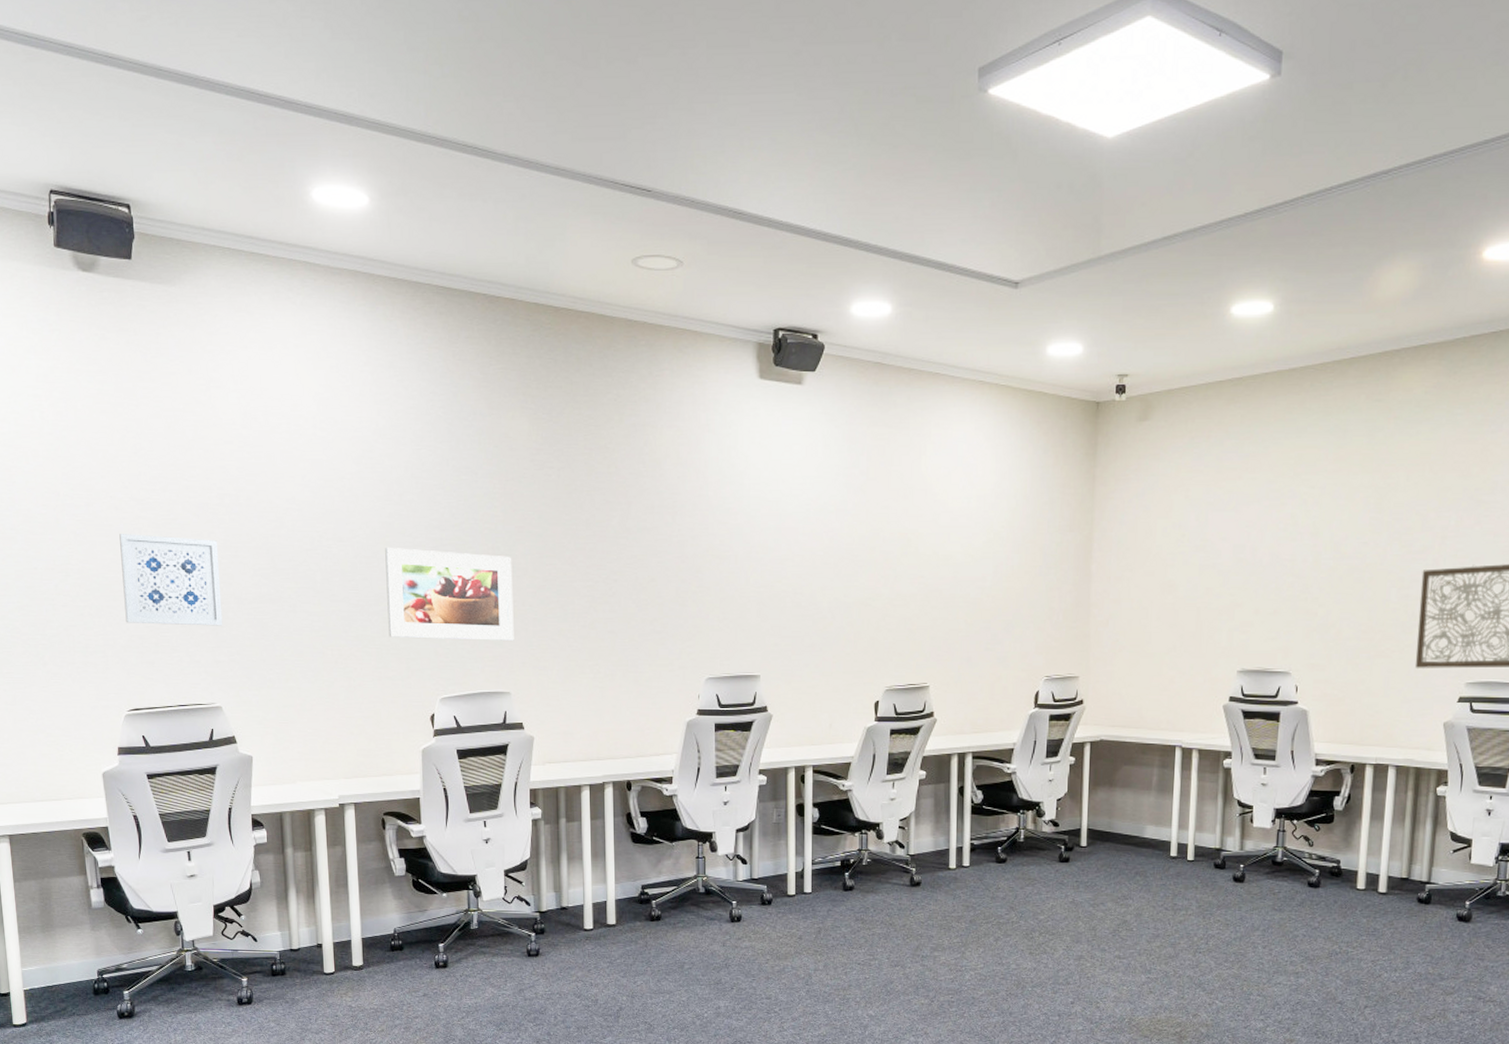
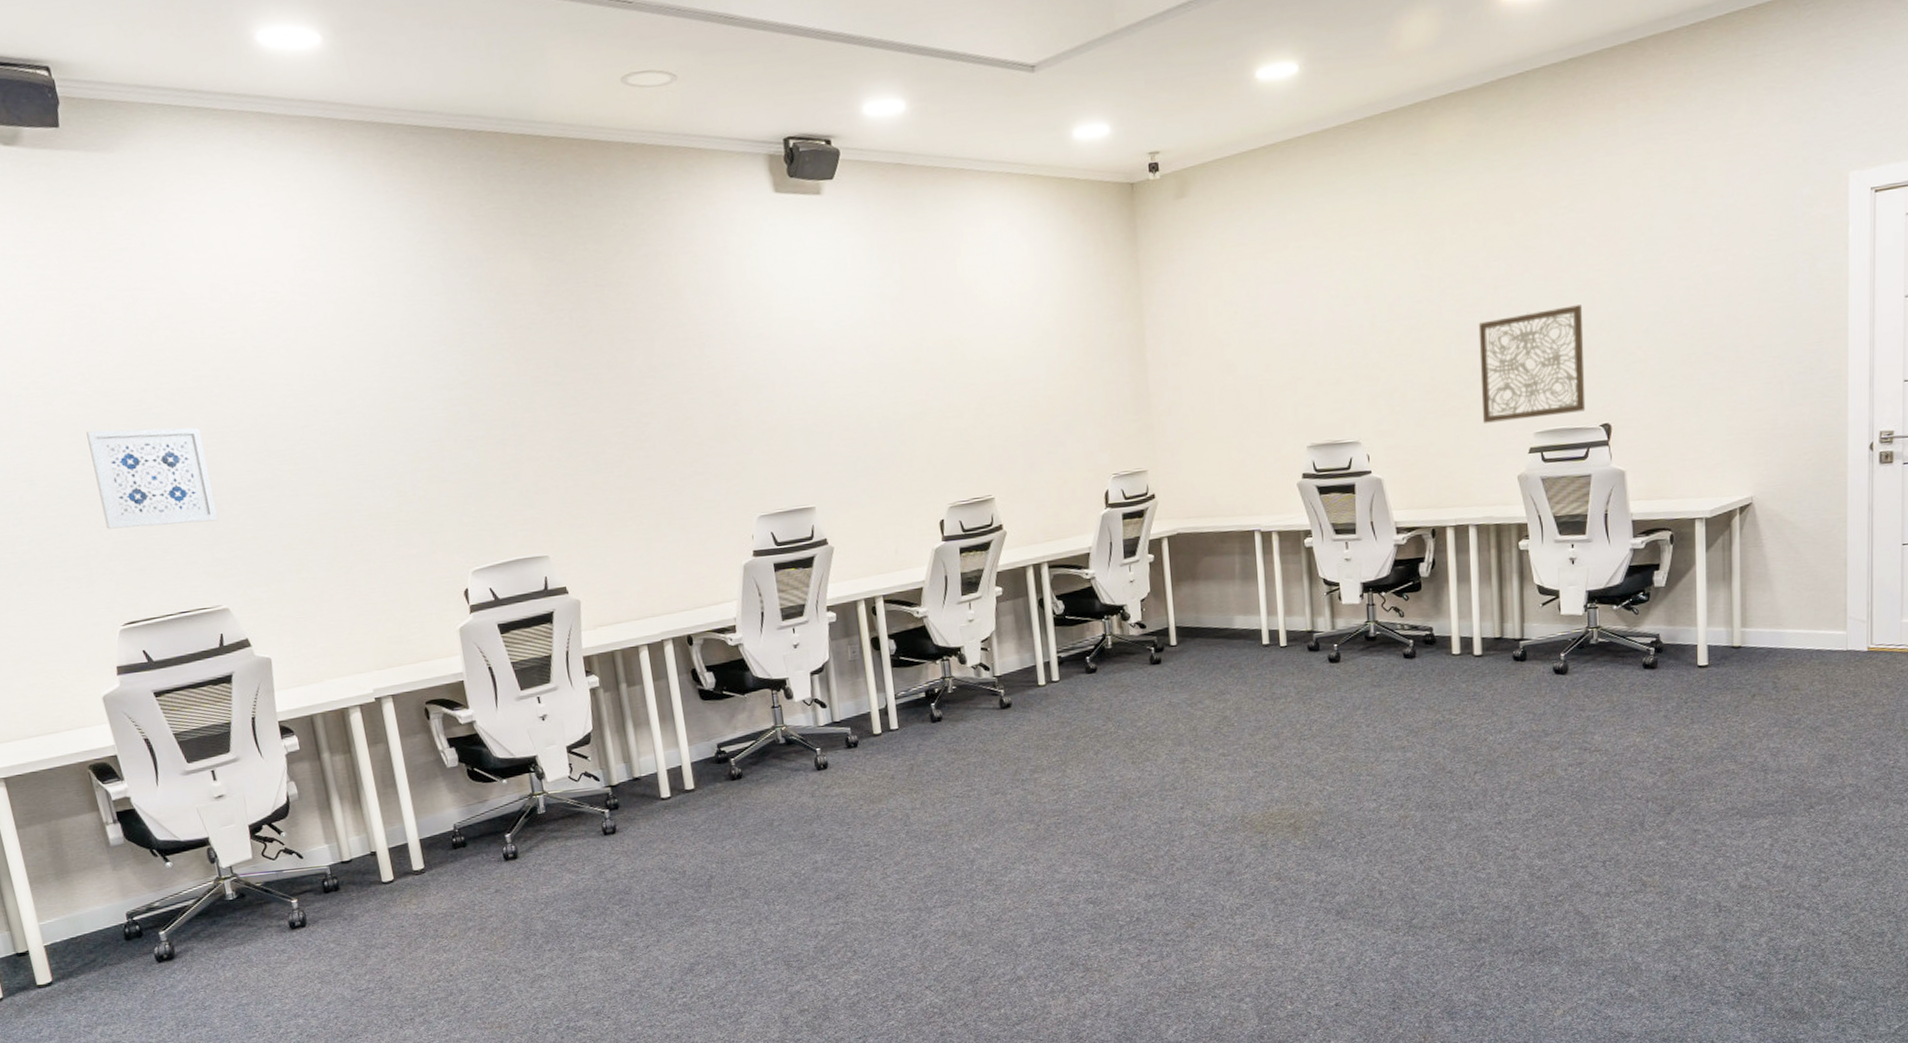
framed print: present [385,547,514,641] -> none [389,410,545,512]

